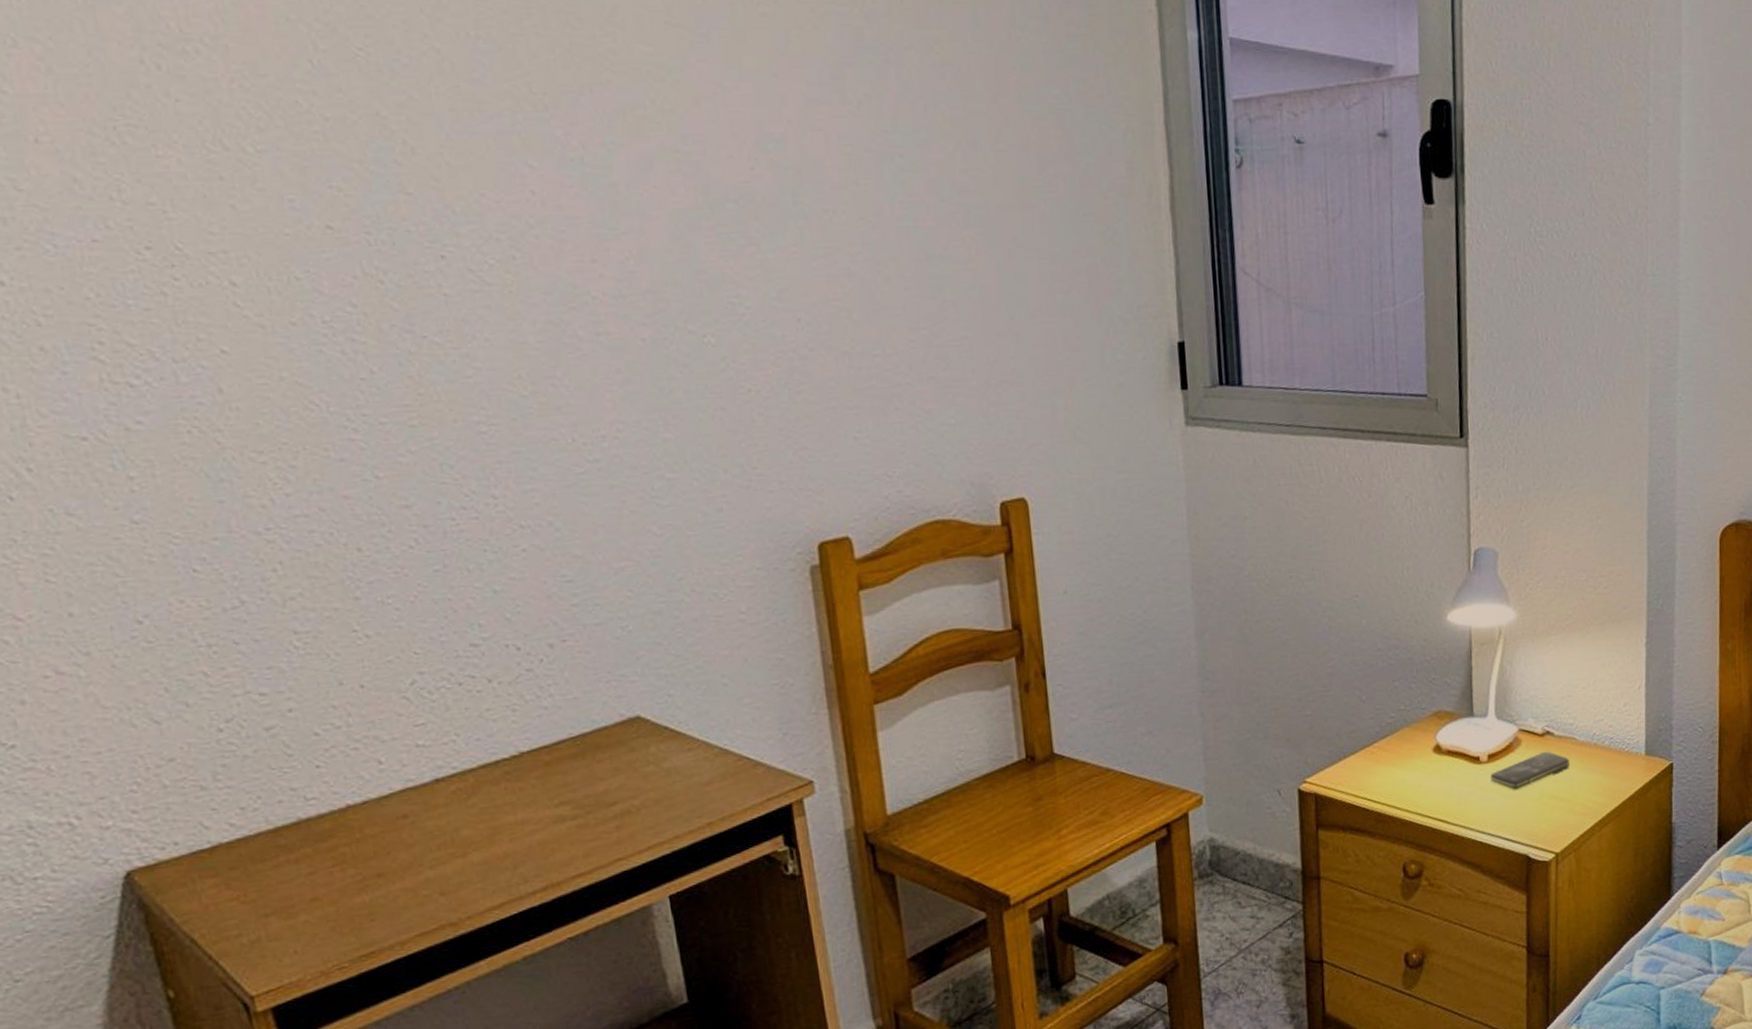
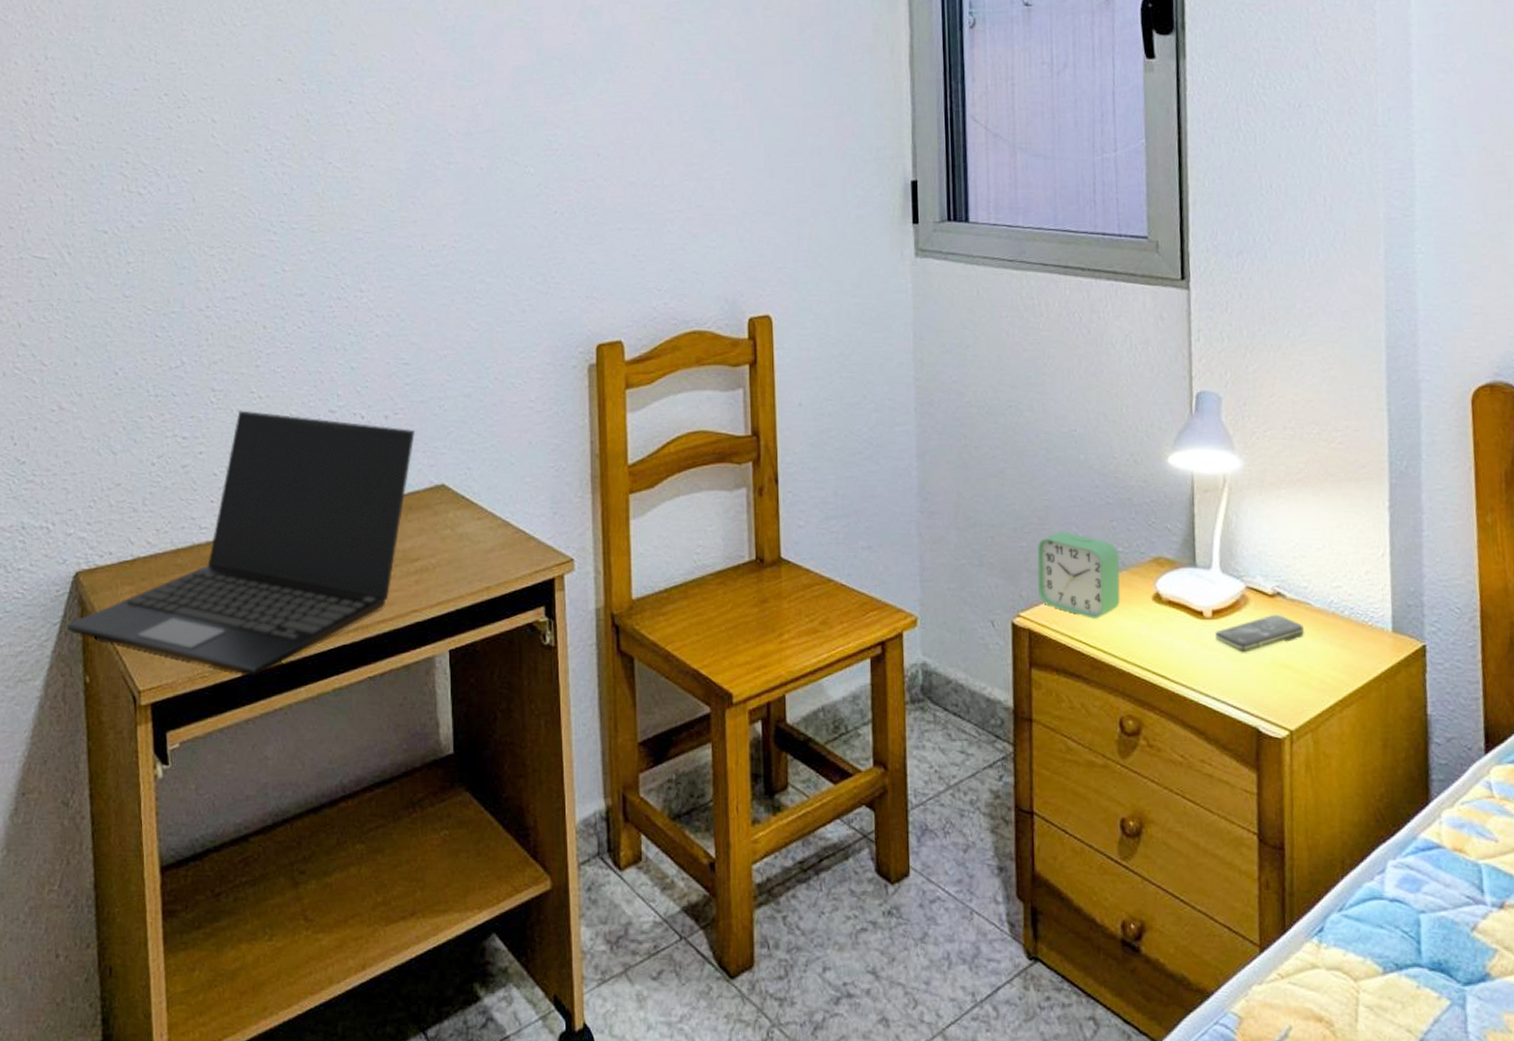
laptop: none [126,653,593,959] -> present [67,410,415,676]
alarm clock: none [1321,696,1403,776] -> present [1037,531,1120,619]

